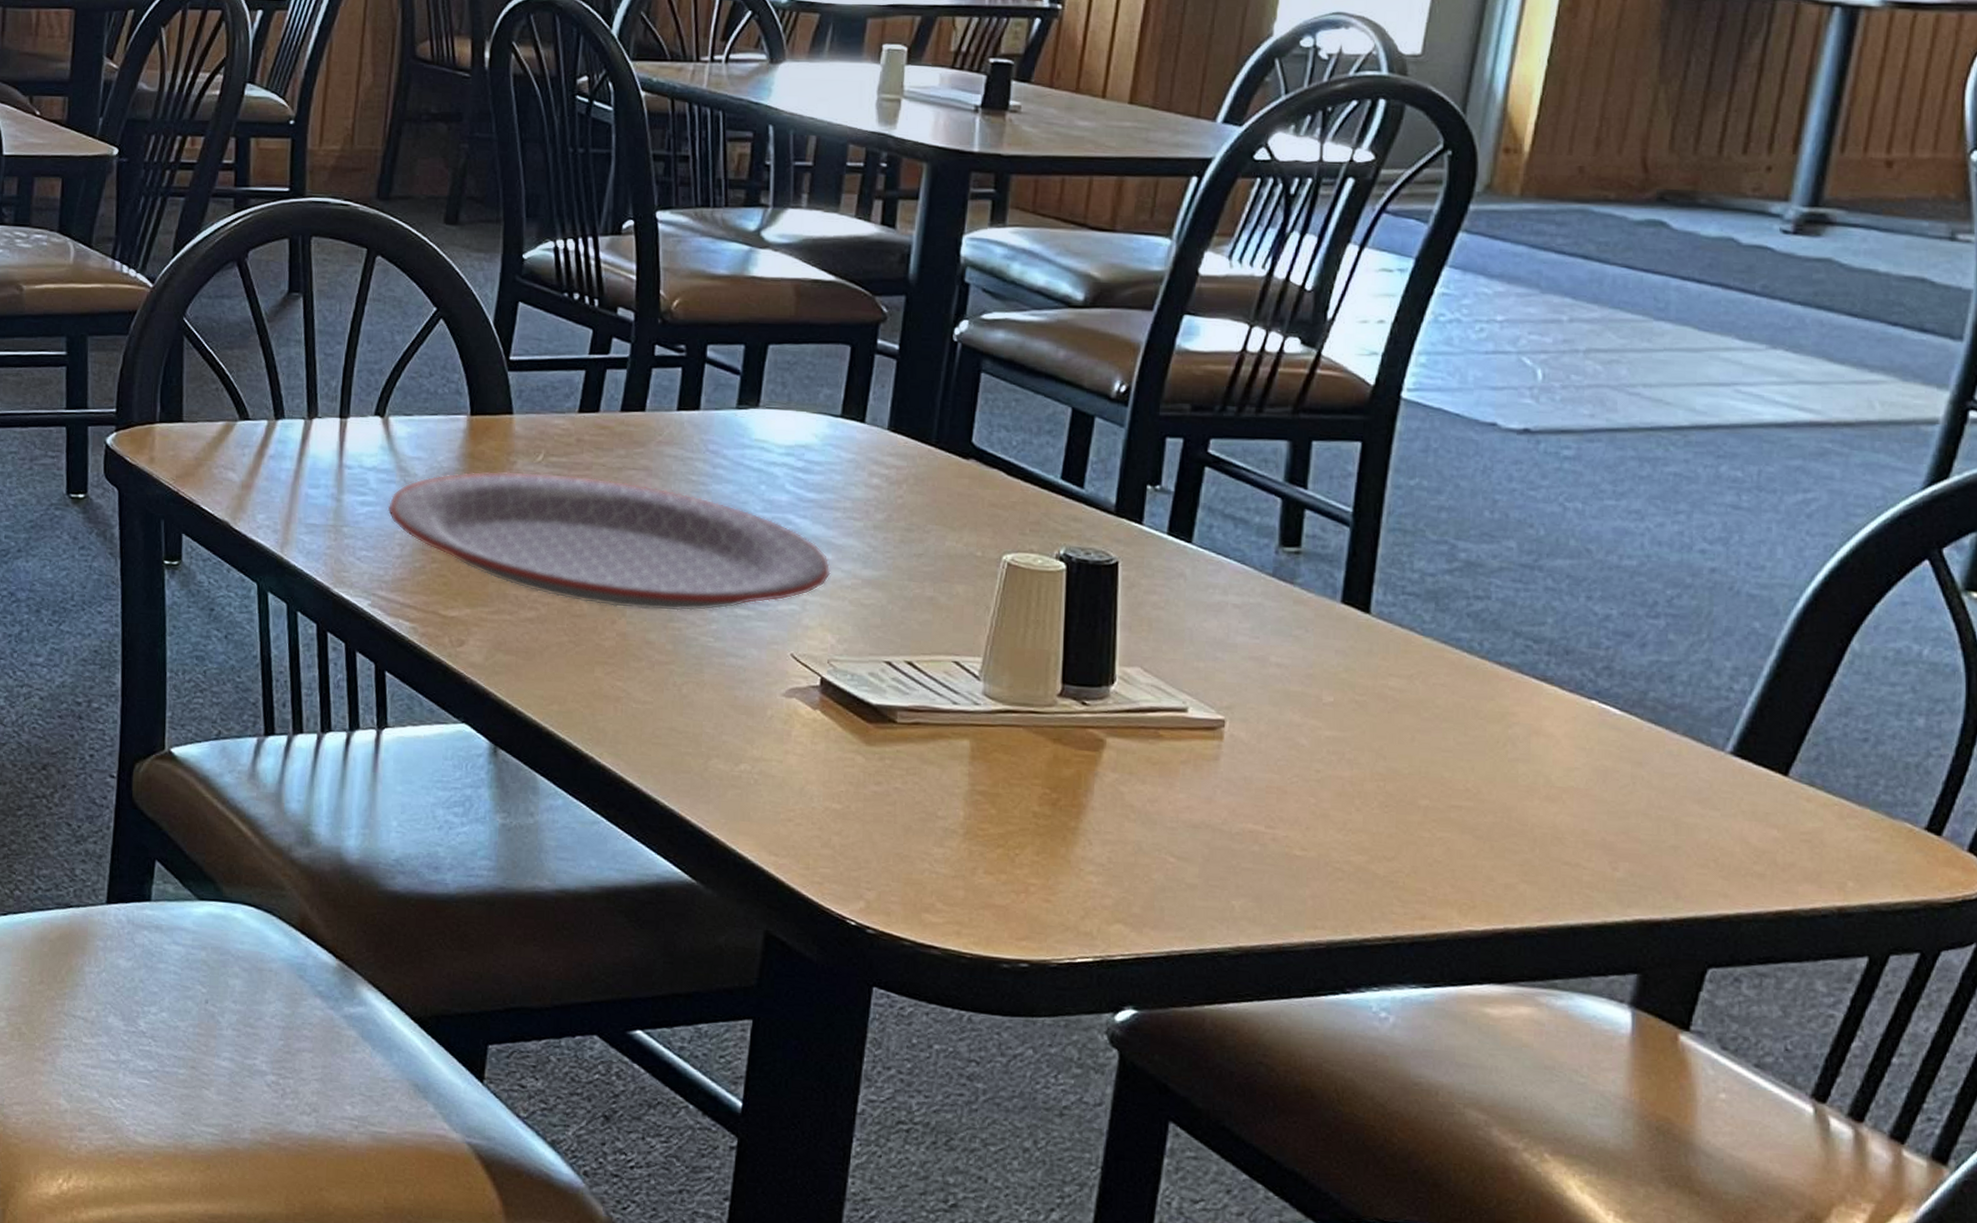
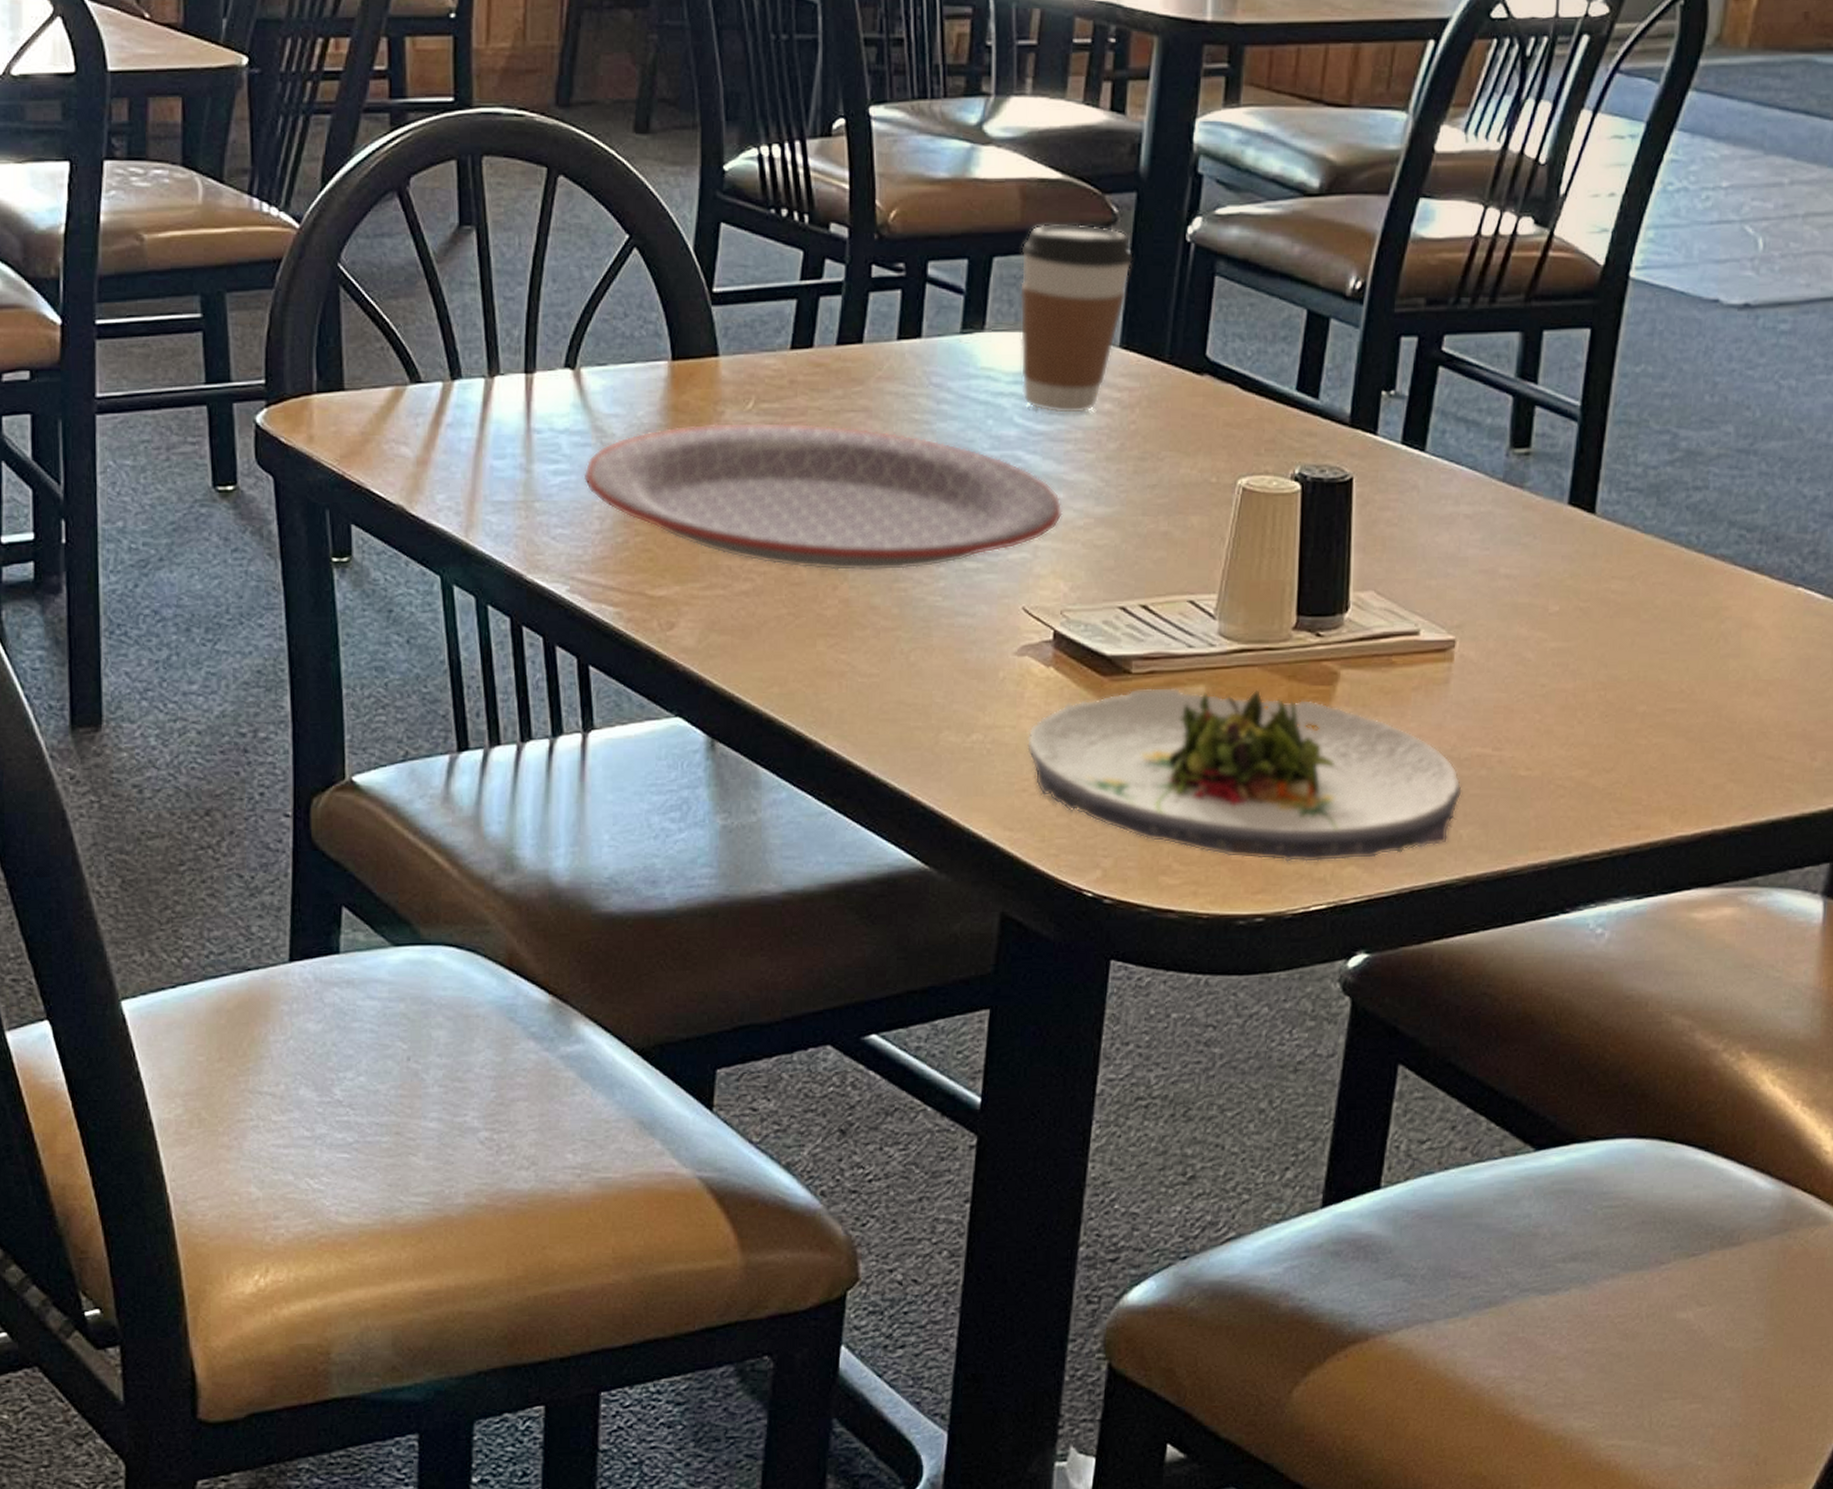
coffee cup: none [792,318,902,486] -> present [1020,223,1133,414]
salad plate: none [792,737,1234,919] -> present [1026,688,1462,863]

